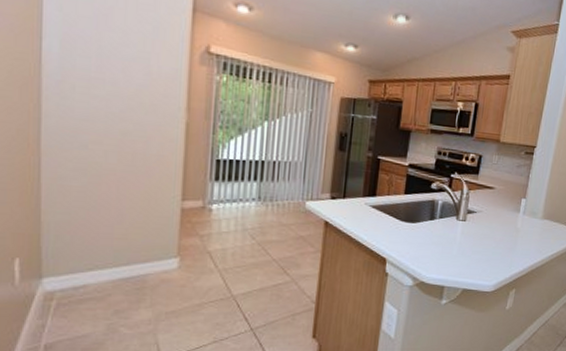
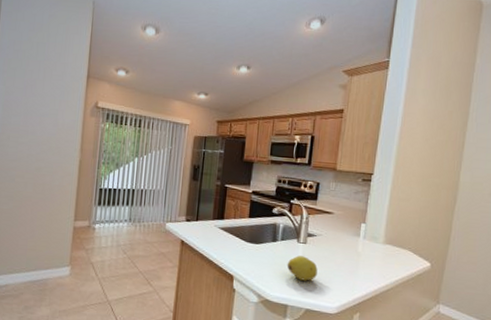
fruit: none [444,234,476,260] -> present [287,256,318,281]

